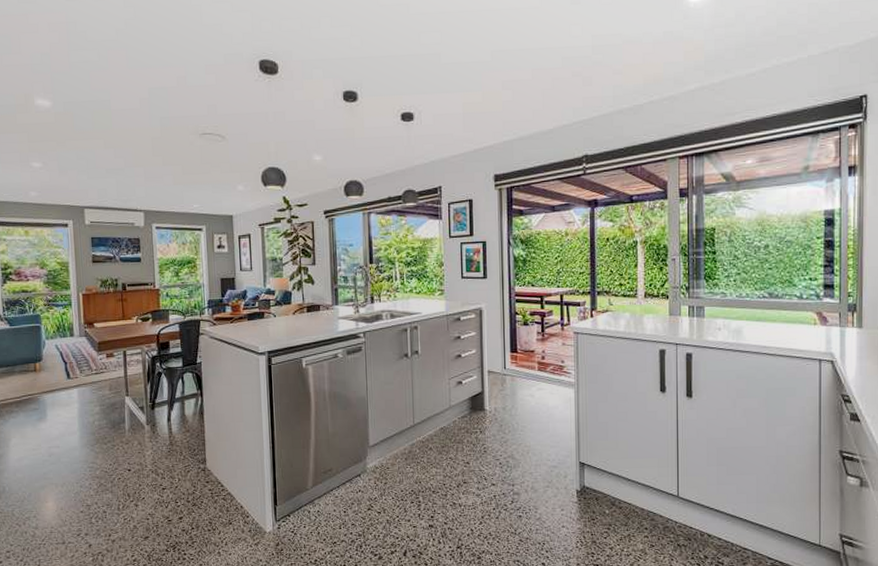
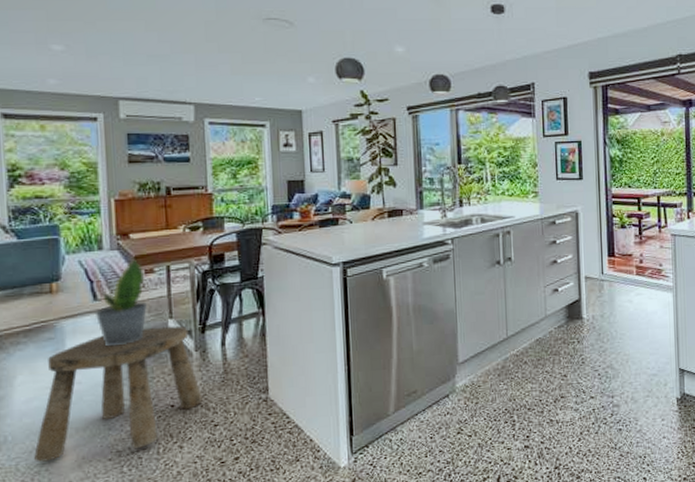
stool: none [24,402,153,510] -> present [33,325,203,462]
potted plant: none [68,345,109,418] -> present [94,259,148,347]

